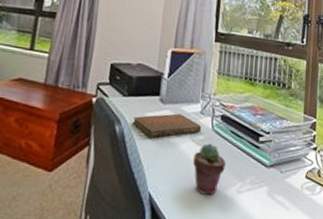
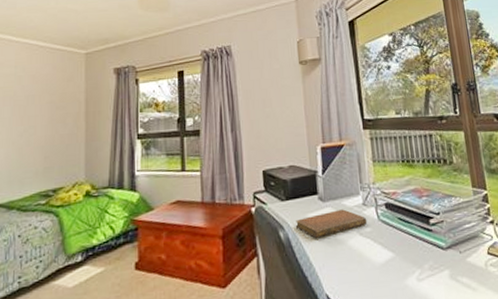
potted succulent: present [192,143,226,195] -> none [364,234,400,288]

